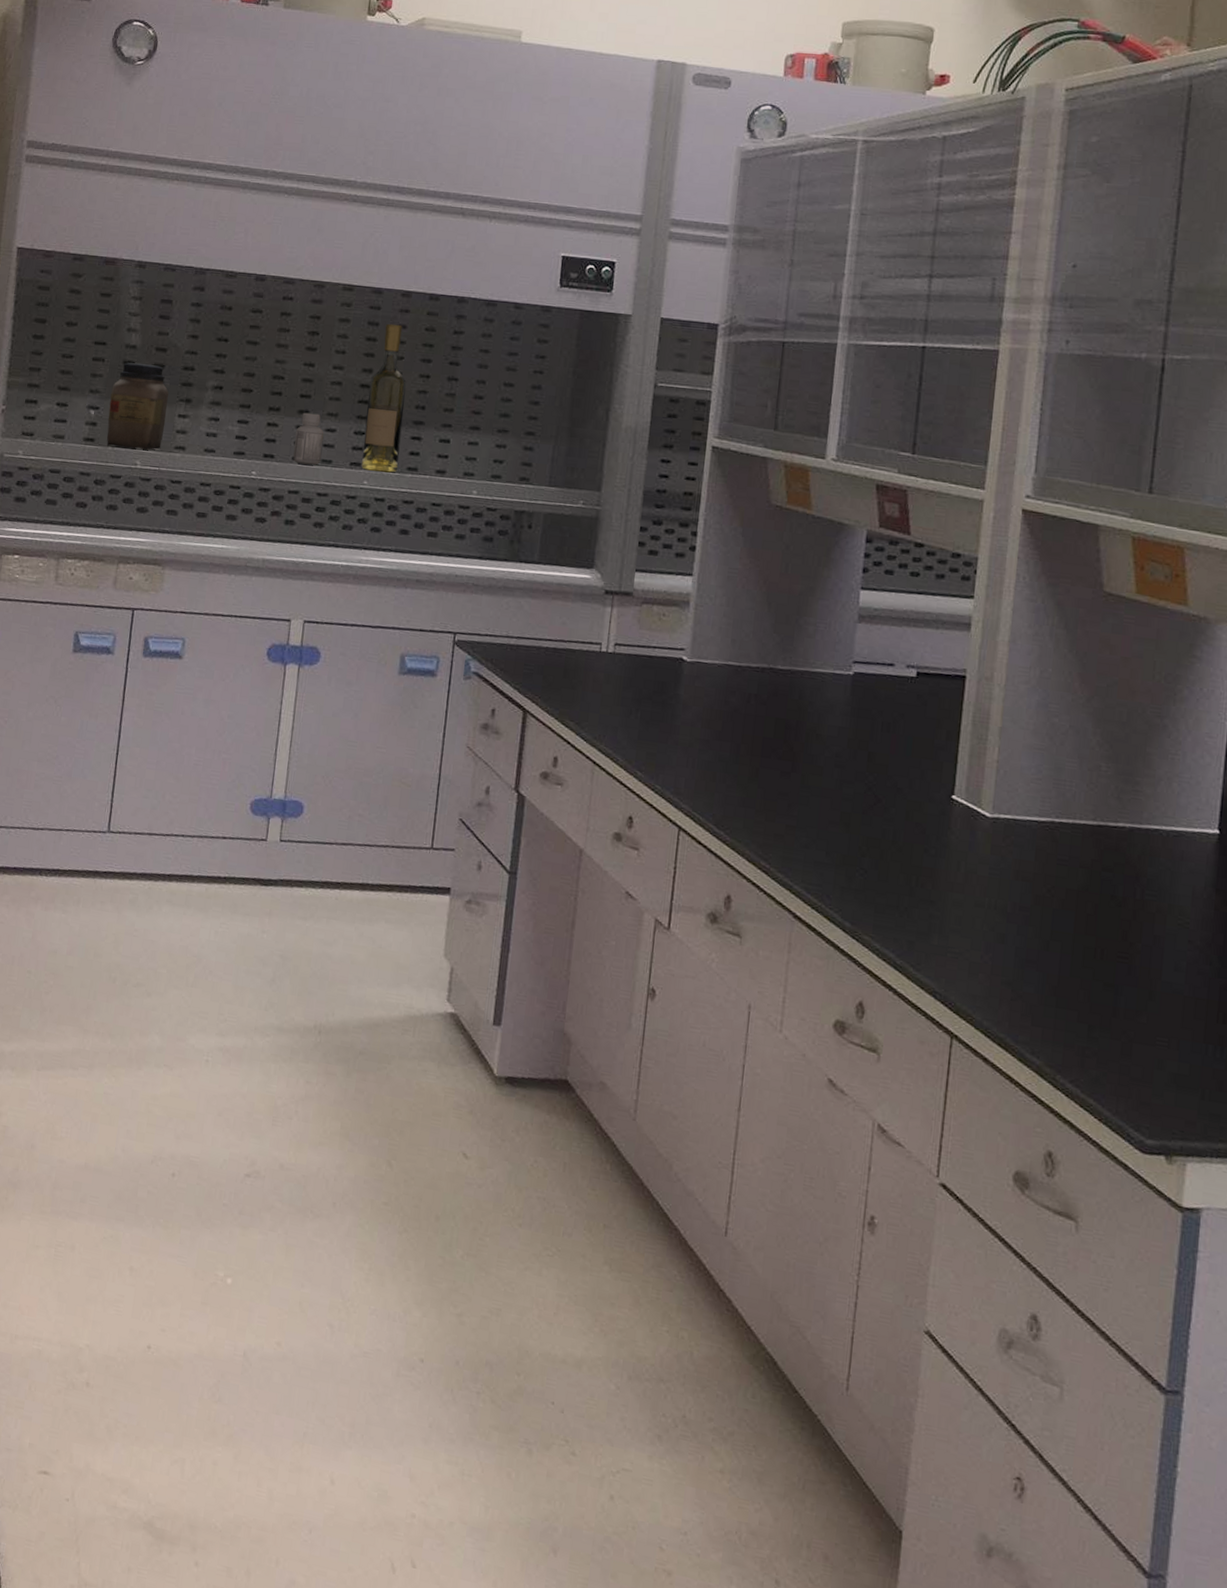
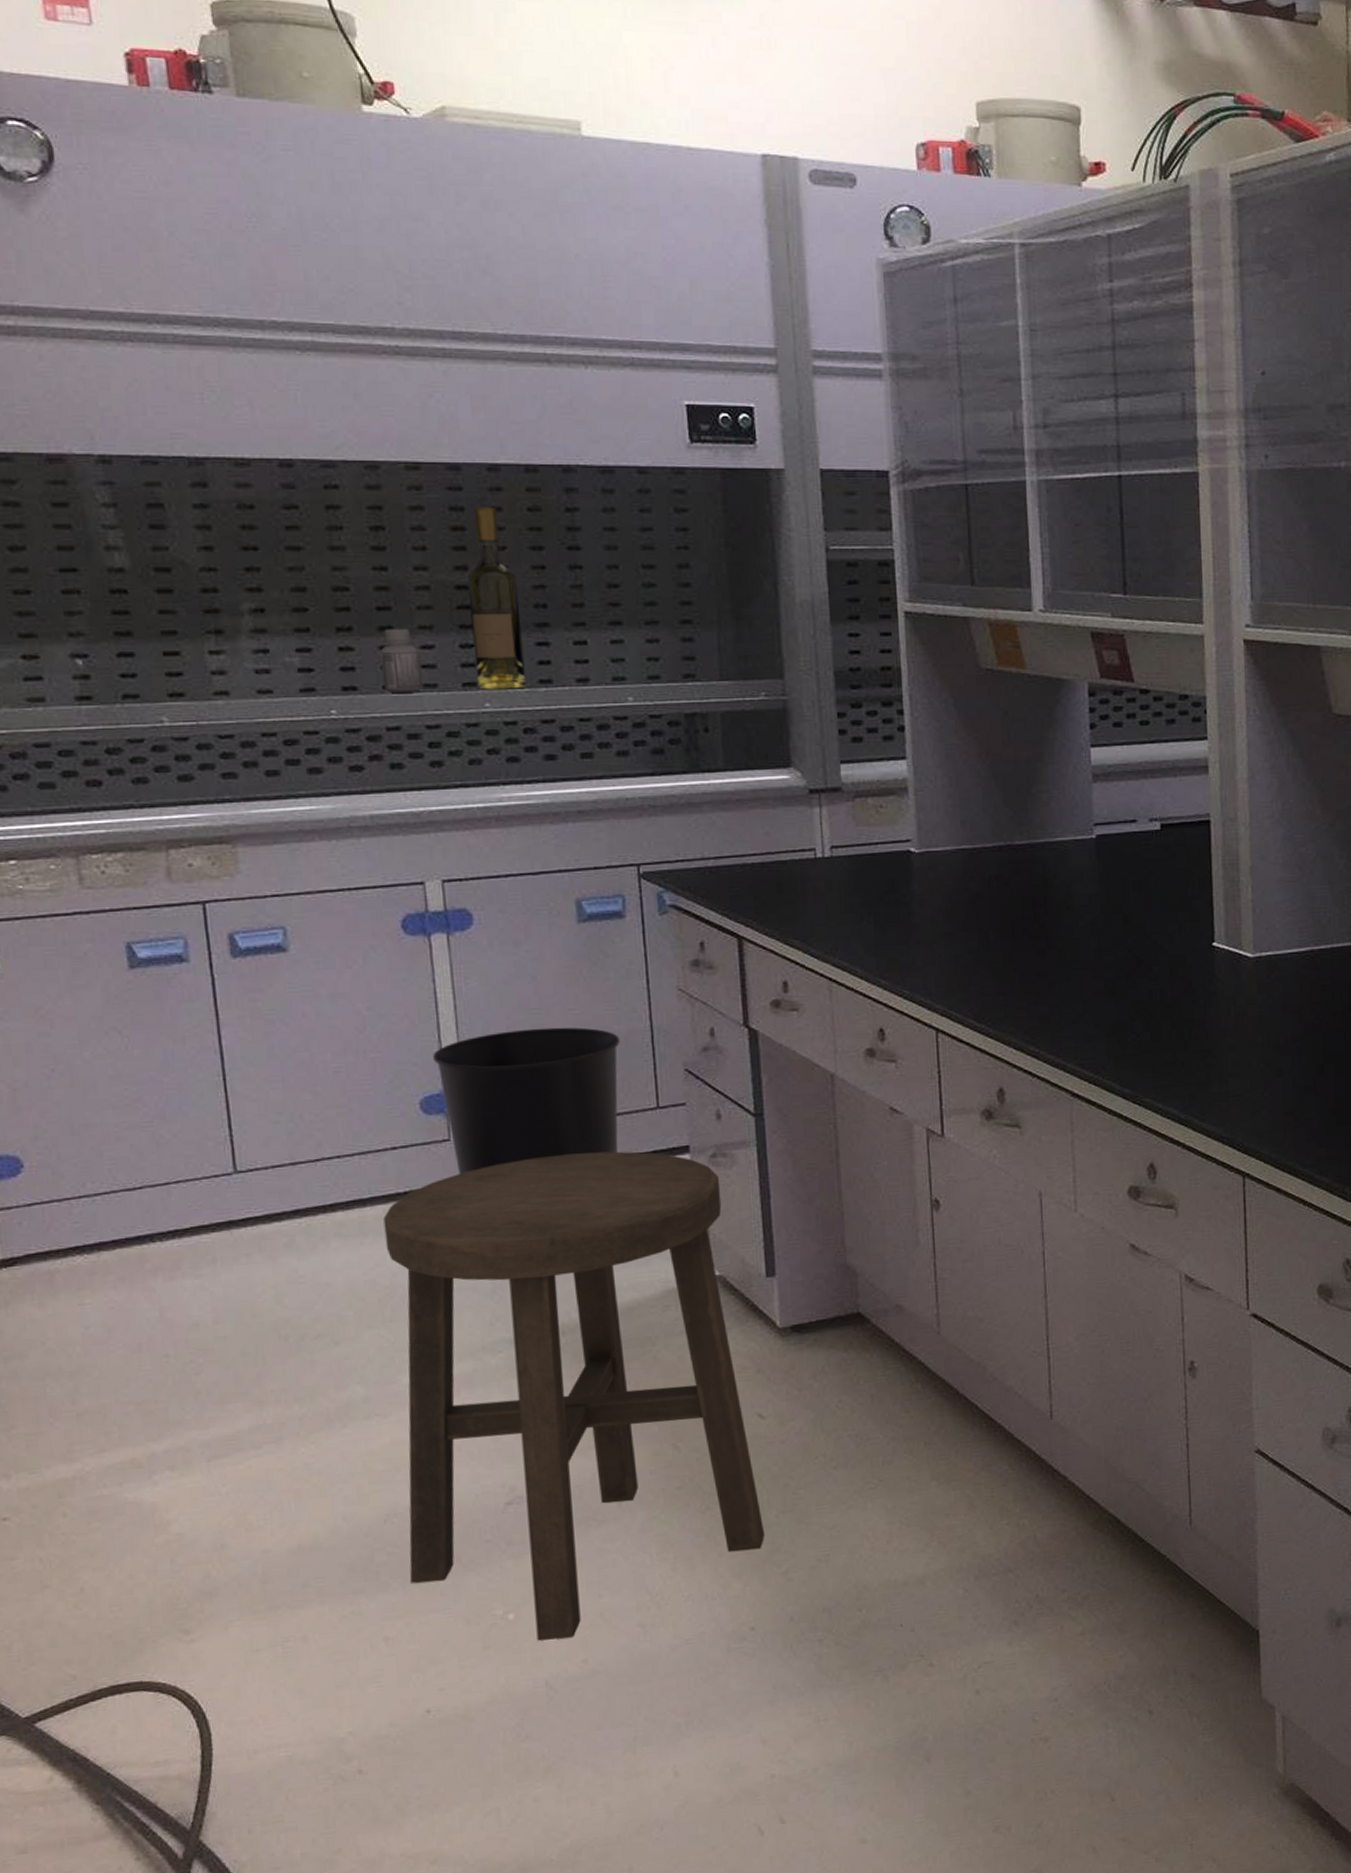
jar: present [106,362,169,450] -> none [101,590,194,704]
stool: none [159,869,471,1318] -> present [383,1151,764,1641]
waste bin: none [267,756,413,881] -> present [433,1027,620,1175]

